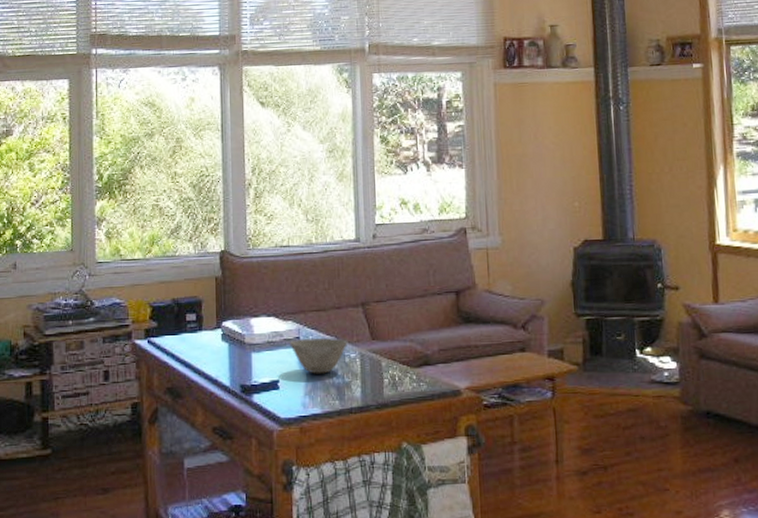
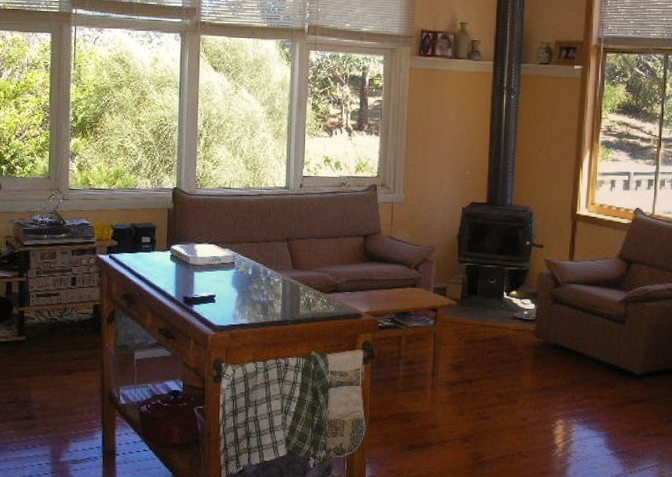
bowl: present [290,337,349,374] -> none [226,264,274,293]

